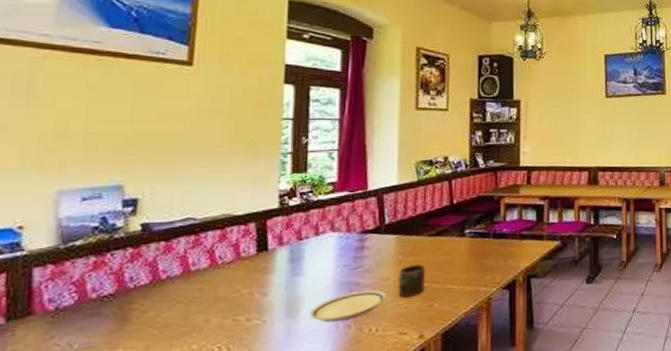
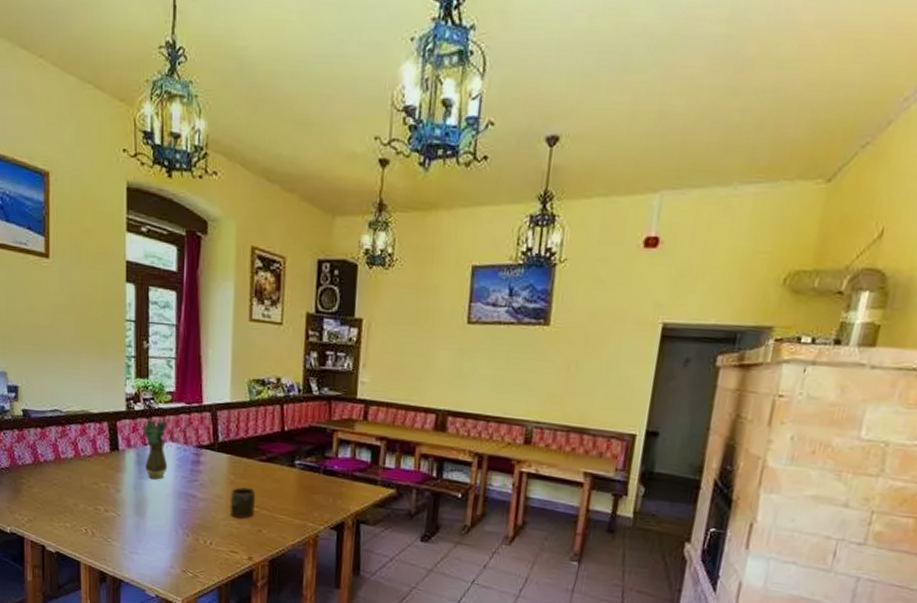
vase: none [296,210,328,275] -> present [141,417,168,480]
plate: present [310,289,386,323] -> none [155,503,219,529]

